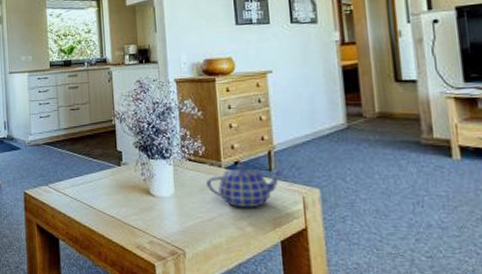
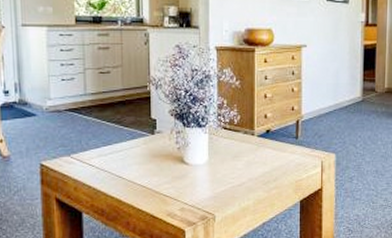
teapot: present [206,164,284,208] -> none [240,132,308,173]

